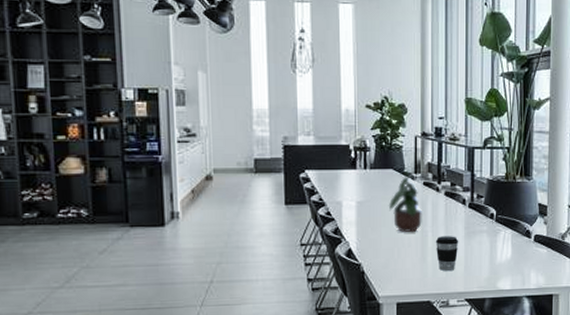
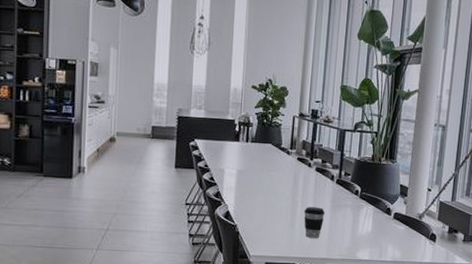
potted plant: present [388,167,423,232] -> none [264,143,295,201]

